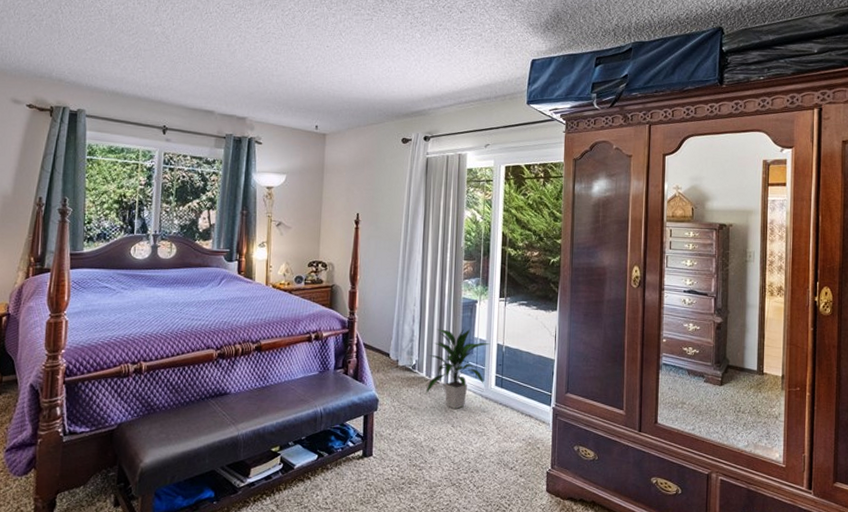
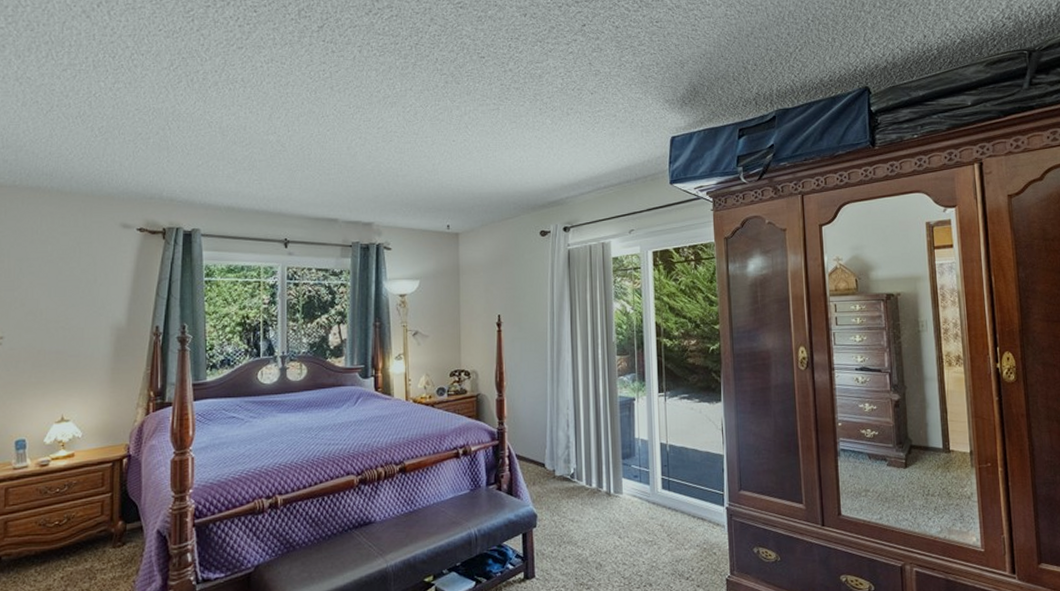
indoor plant: present [425,326,491,410] -> none [587,427,653,519]

